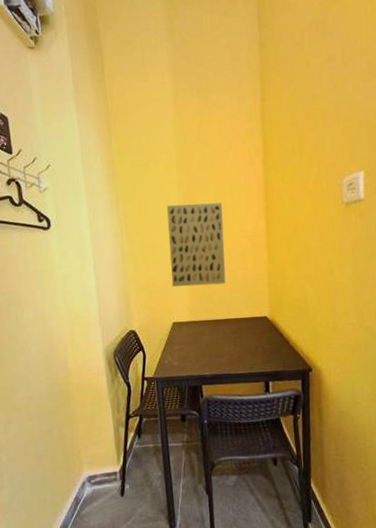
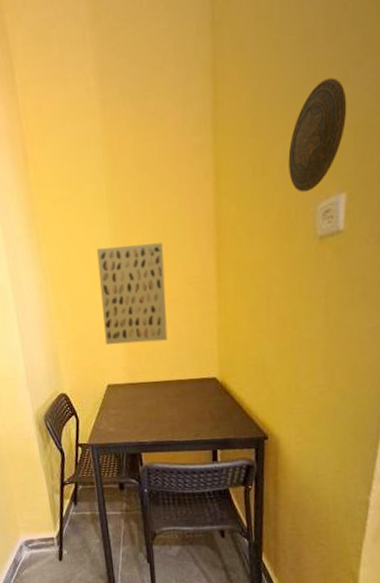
decorative plate: none [319,89,361,169] -> present [288,77,347,192]

